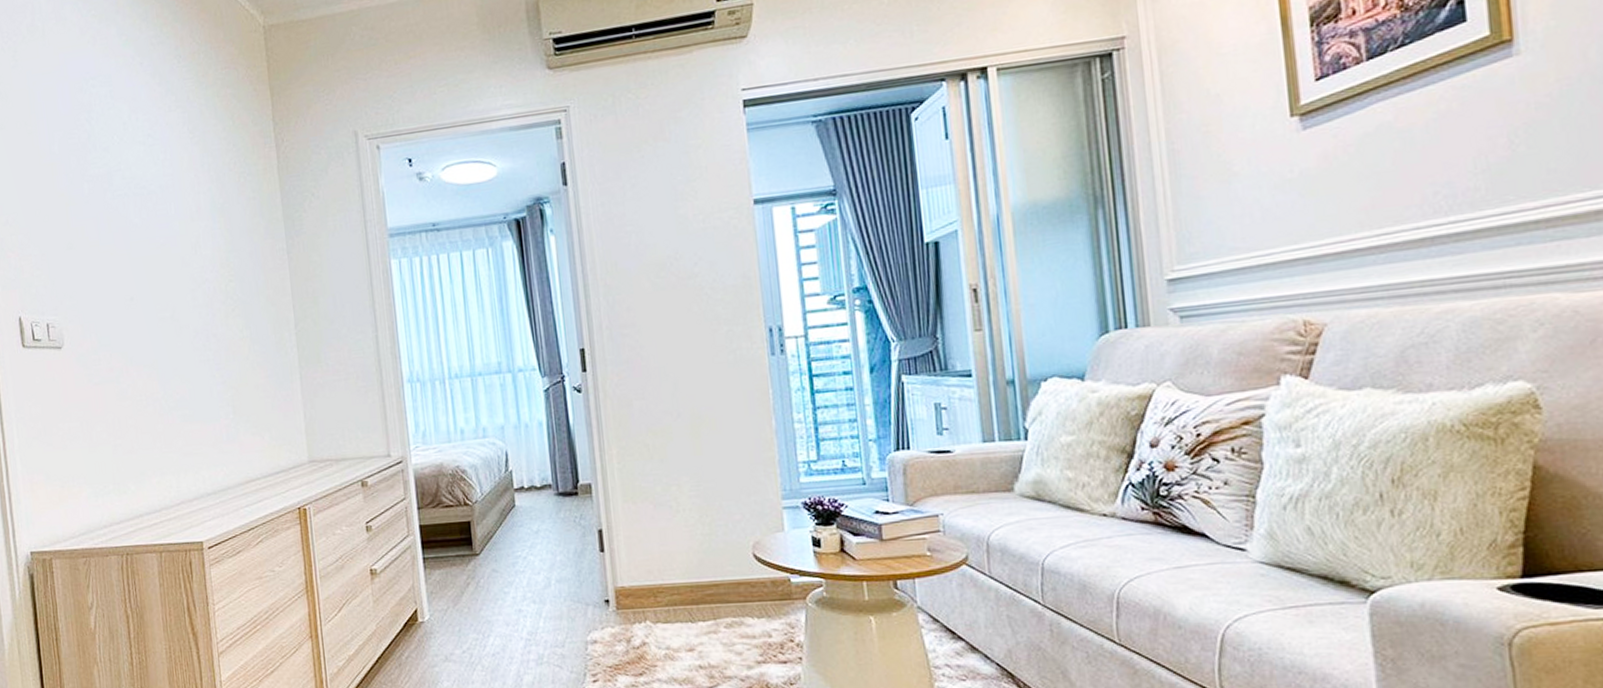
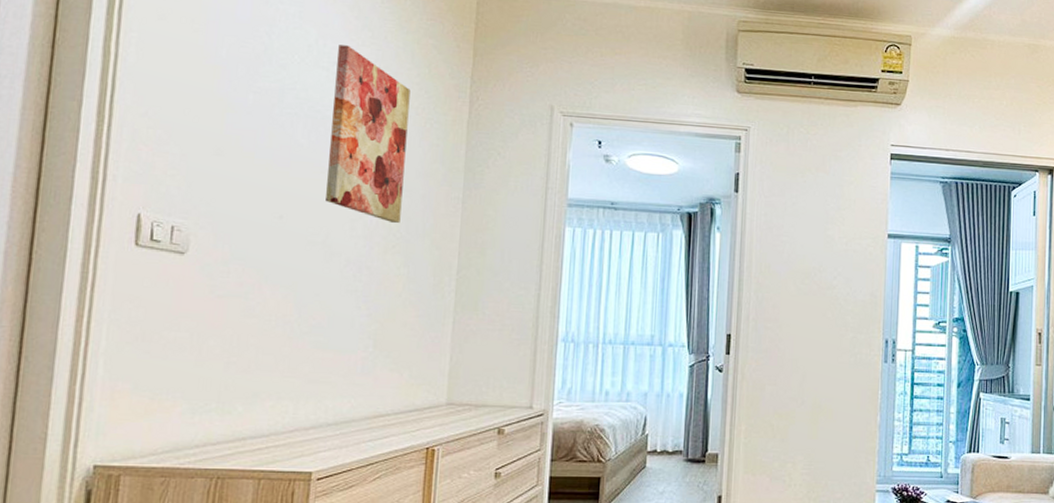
wall art: none [149,114,235,286] -> present [326,45,411,223]

